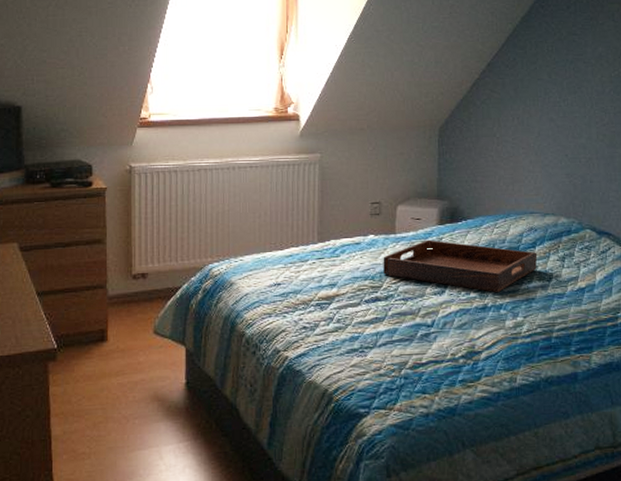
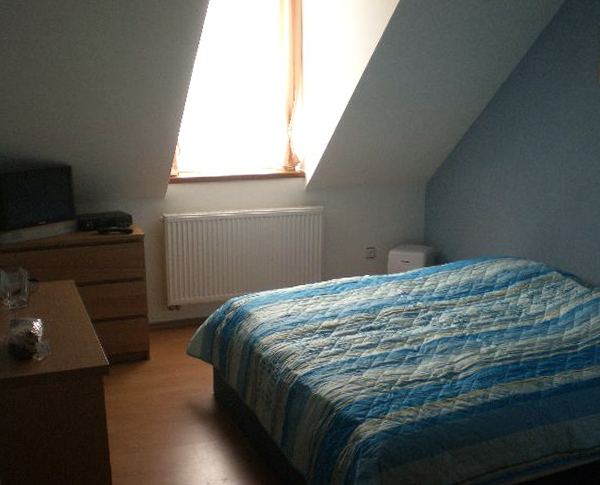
serving tray: present [383,239,538,292] -> none [376,279,510,324]

